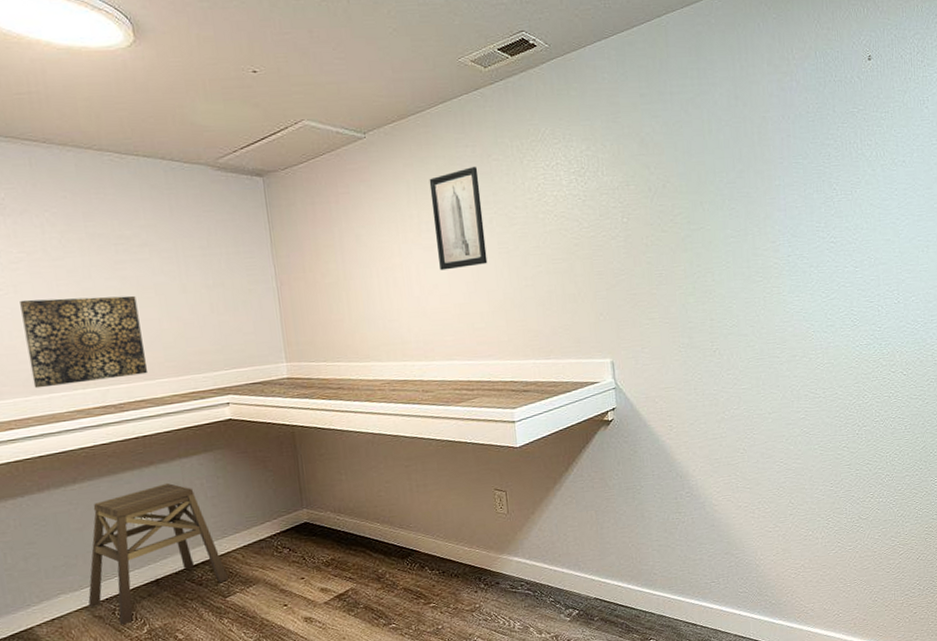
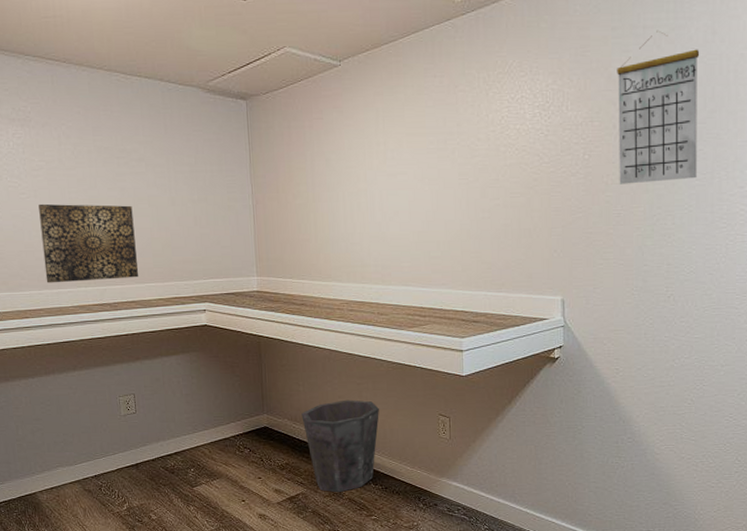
stool: present [88,482,228,625] -> none [80,378,196,500]
waste bin: none [345,482,431,584] -> present [301,399,379,493]
wall art: present [429,166,488,271] -> none [397,96,447,198]
calendar: none [648,95,732,245] -> present [617,30,700,184]

